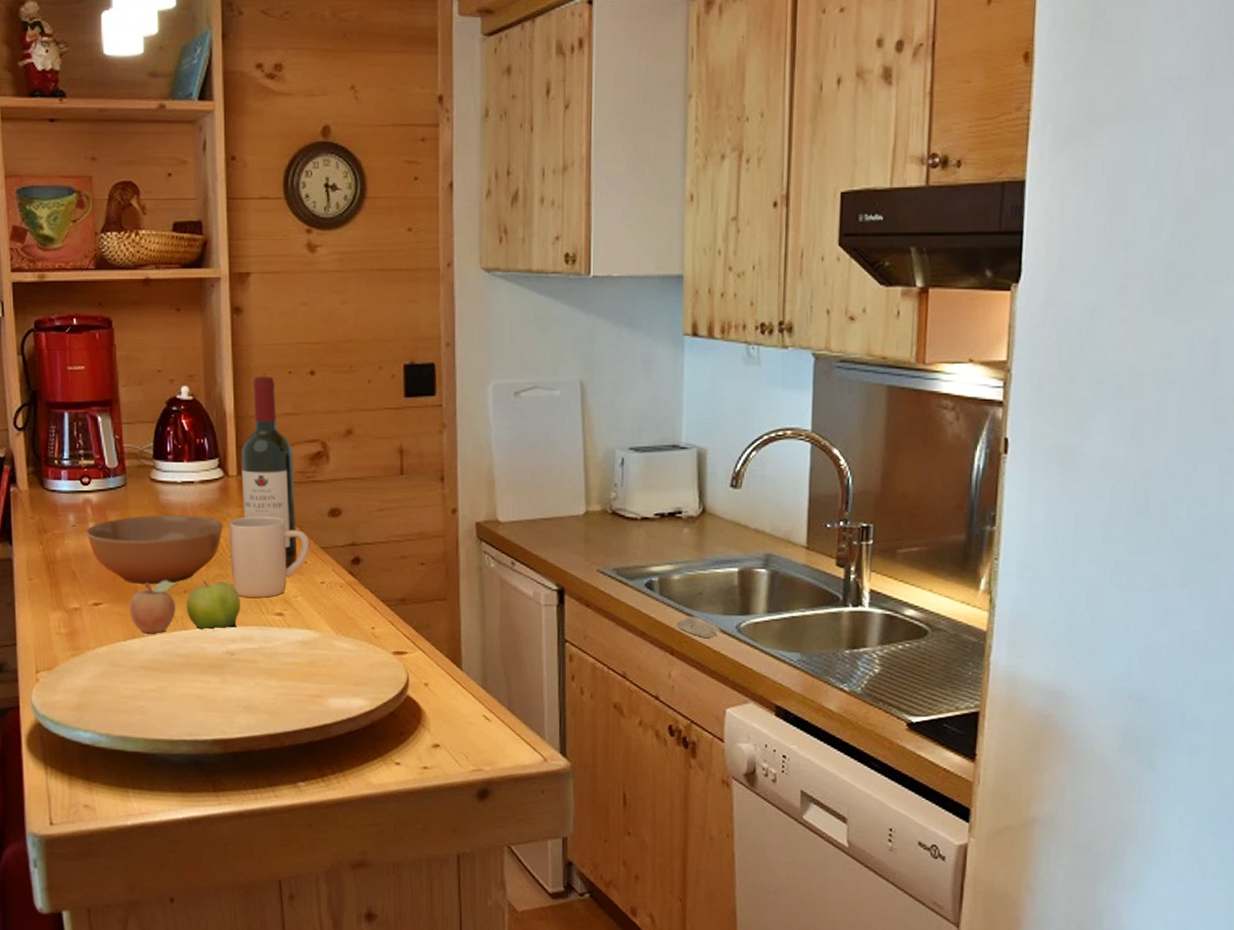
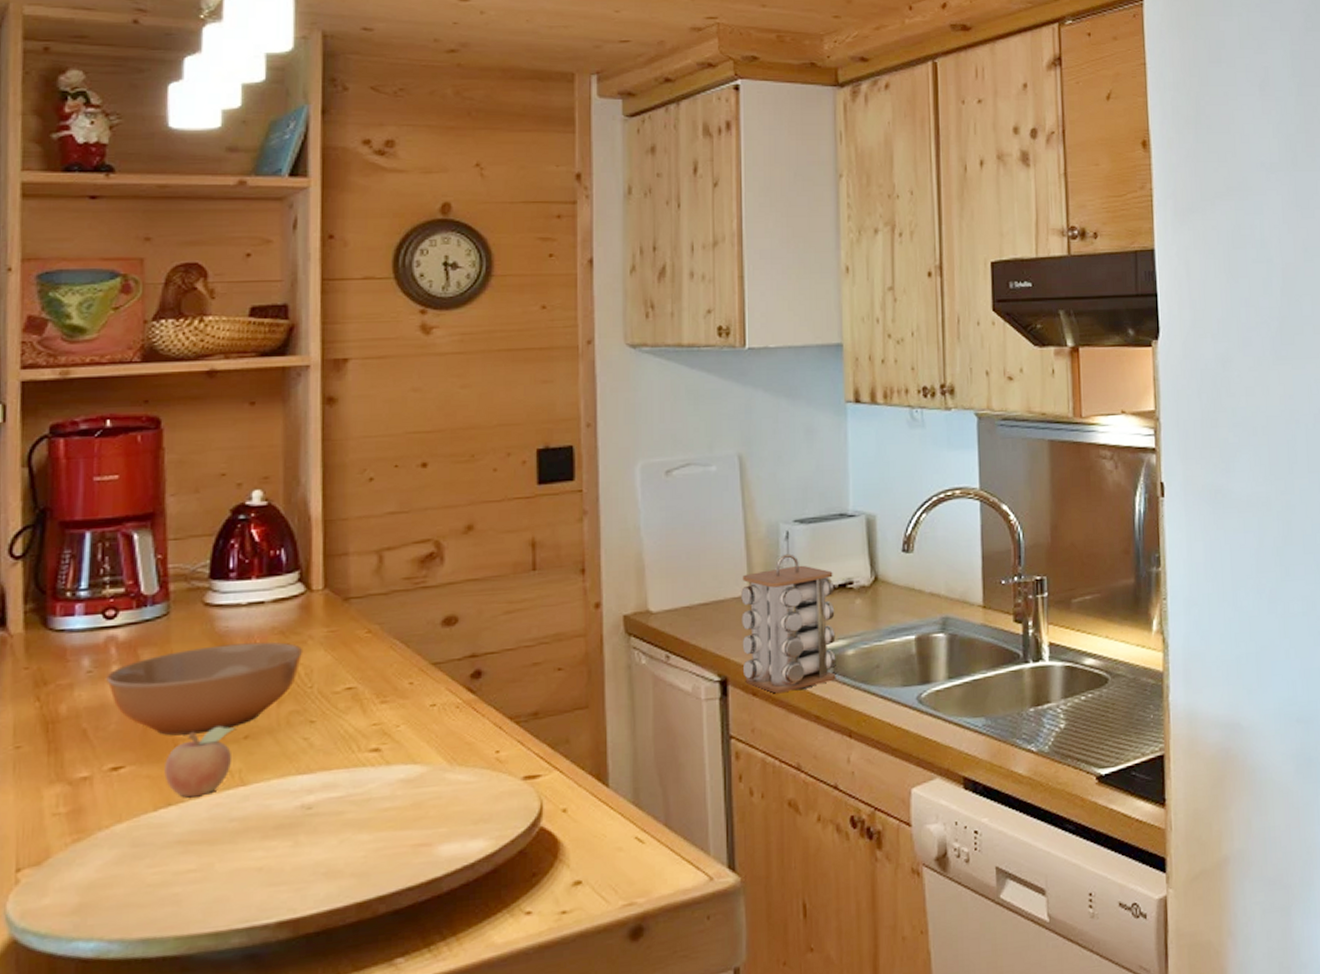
fruit: present [186,580,240,631] -> none [246,718,323,784]
mug: present [229,516,310,599] -> none [310,633,417,736]
wine bottle: present [241,377,298,569] -> none [329,472,401,694]
spice rack: none [578,479,664,608] -> present [741,553,836,694]
sponge: present [676,616,722,639] -> none [852,692,903,715]

